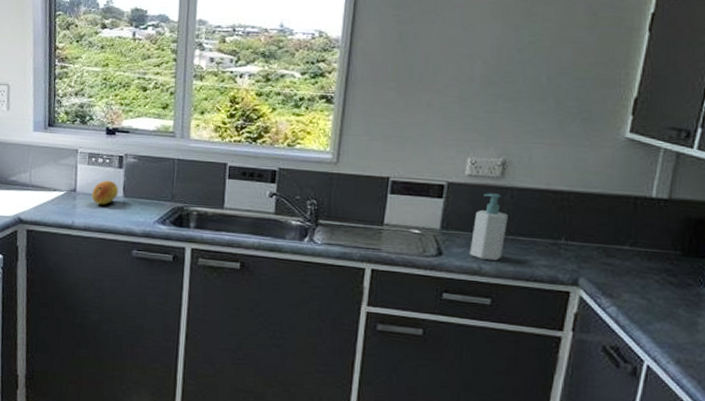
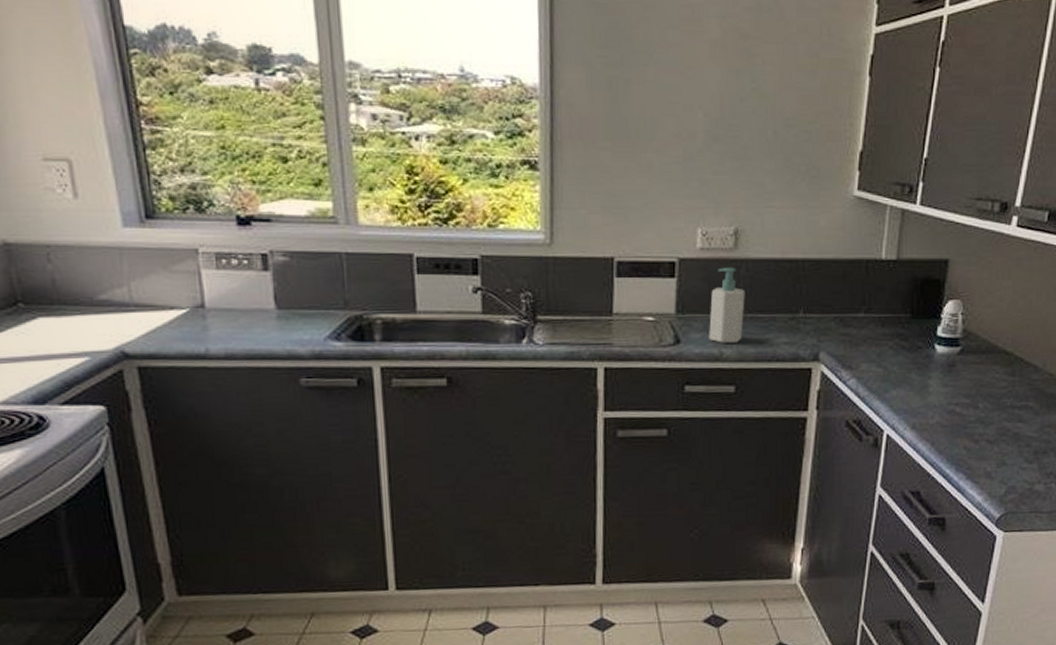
fruit: present [92,180,119,205] -> none [229,288,269,323]

